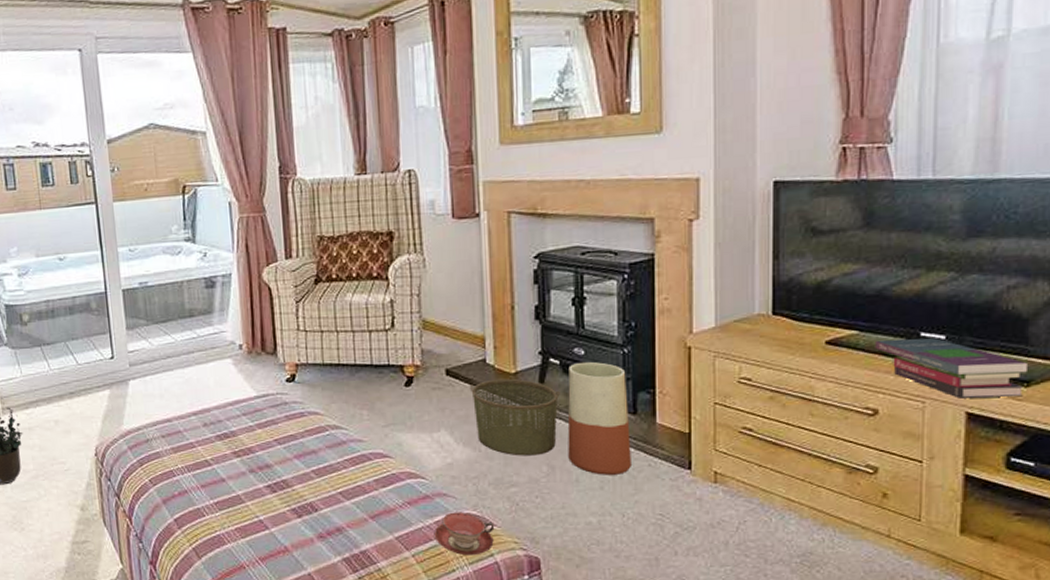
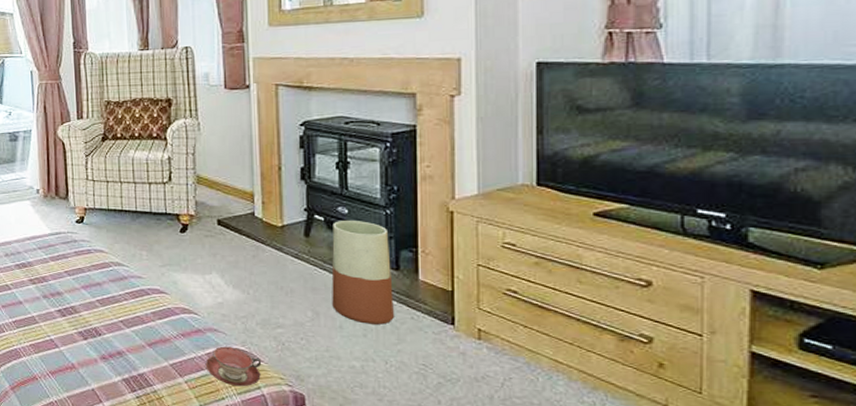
basket: present [469,378,560,456] -> none [239,231,325,302]
books: present [875,338,1027,399] -> none [647,214,821,279]

